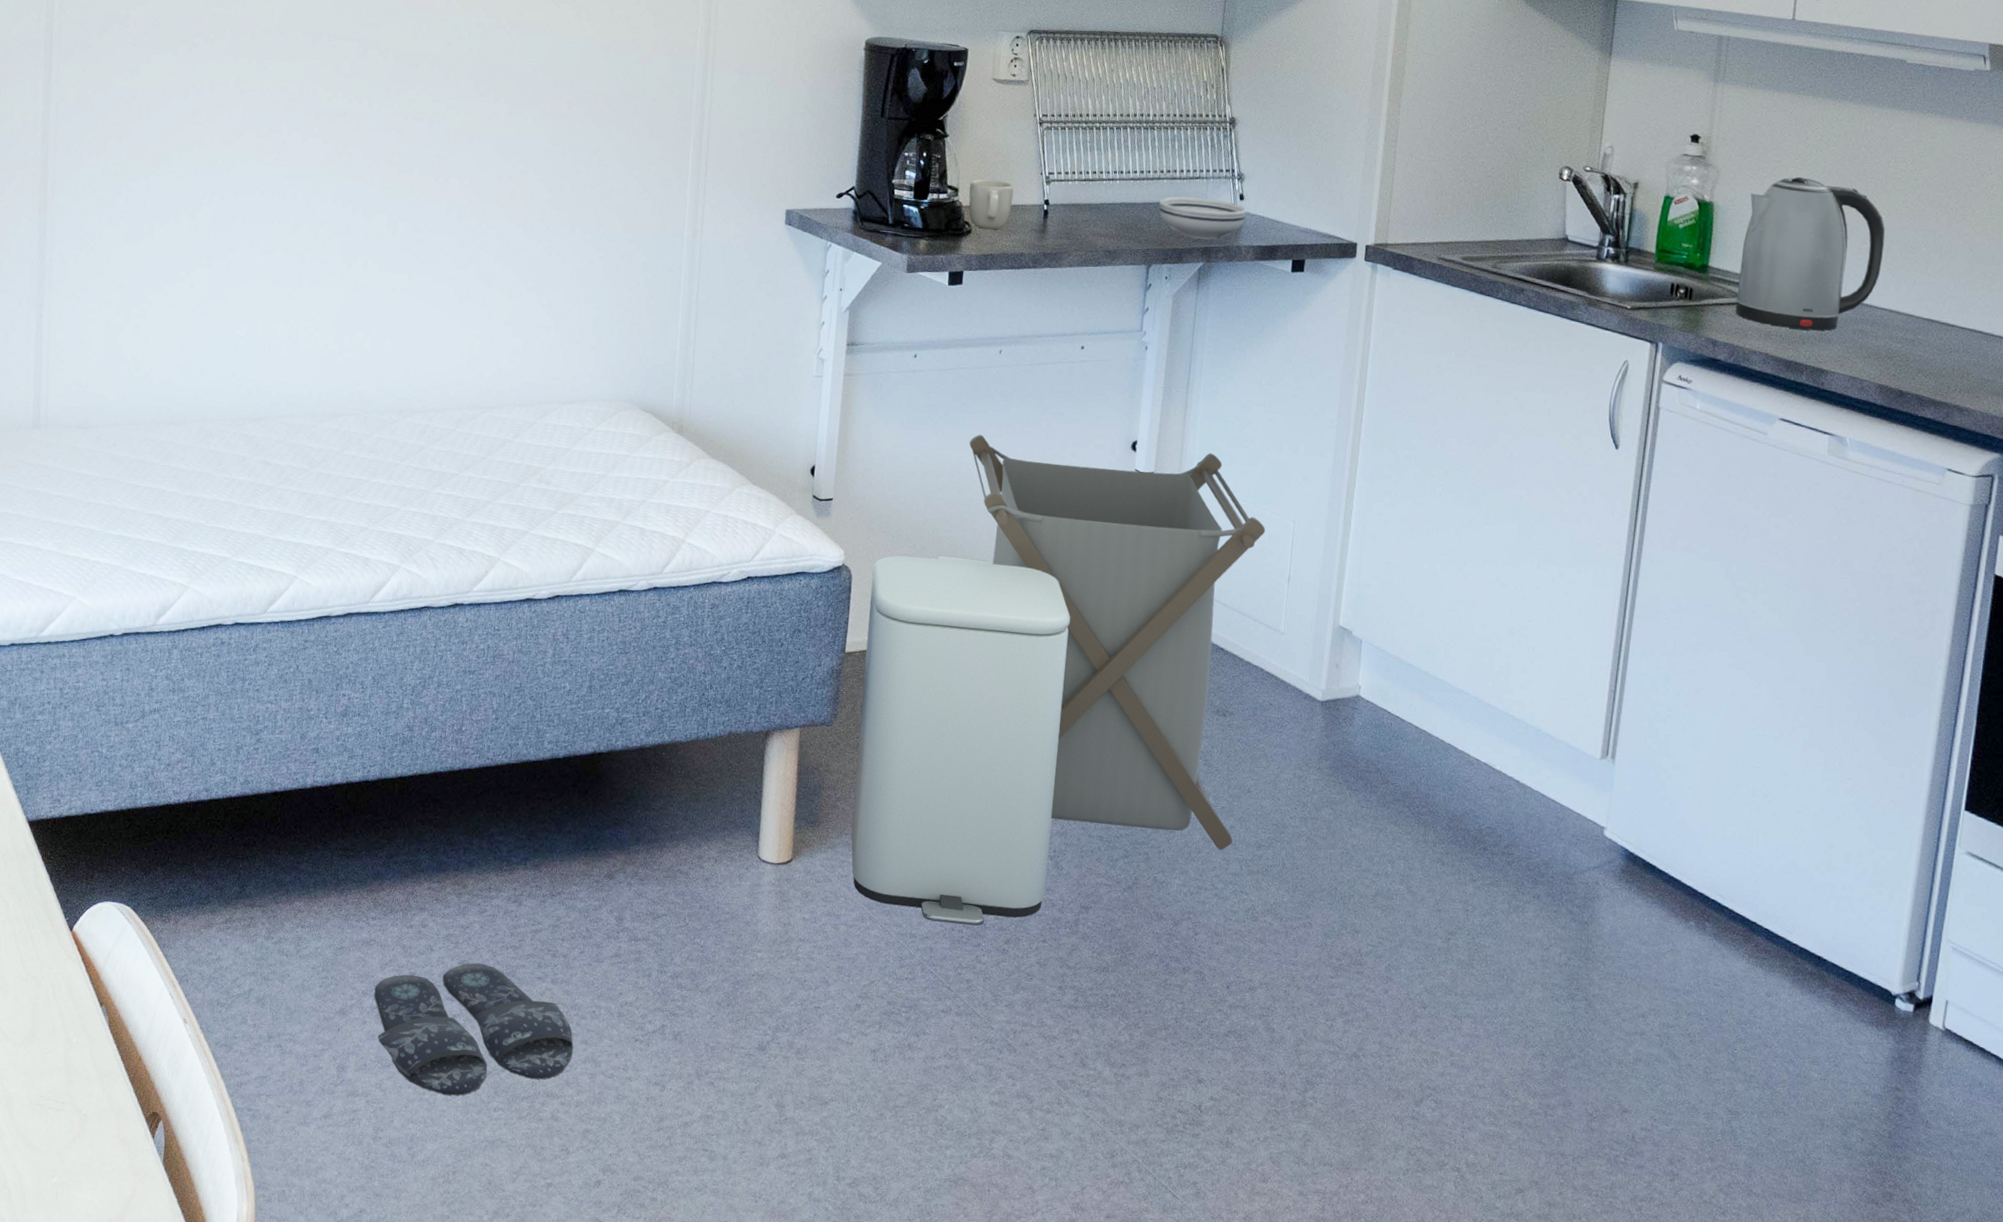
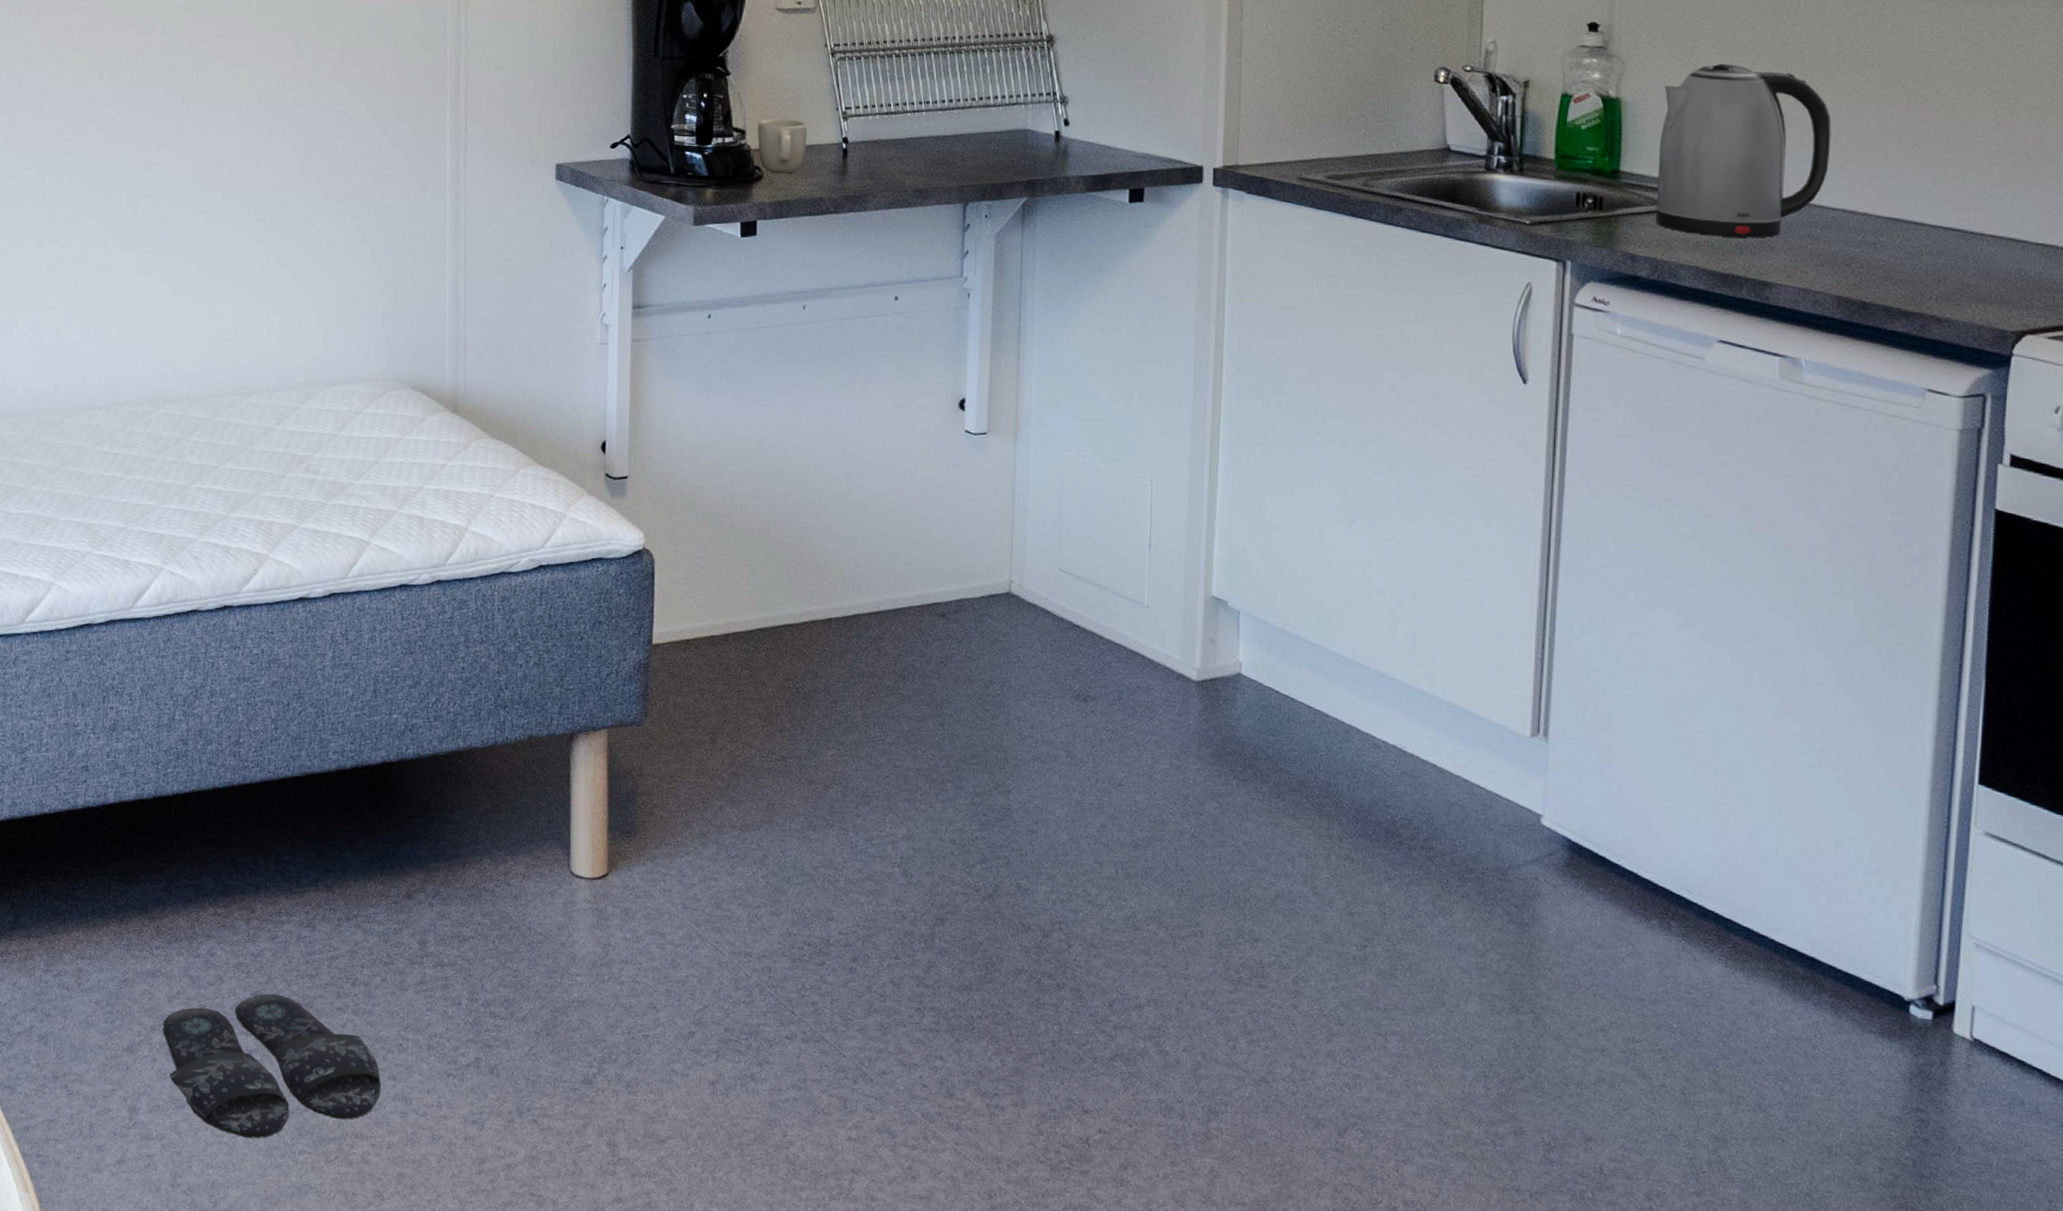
pedal bin: present [851,555,1071,926] -> none [671,534,903,943]
laundry basket: present [969,434,1266,850] -> none [775,399,1119,851]
bowl: present [1158,196,1248,240] -> none [972,125,1074,172]

